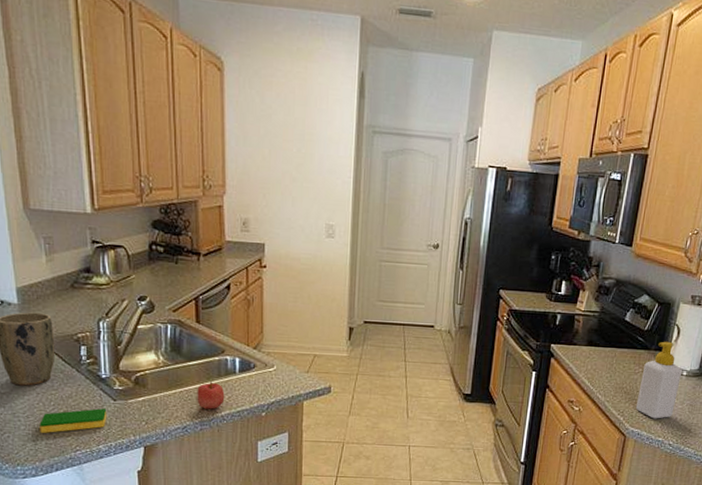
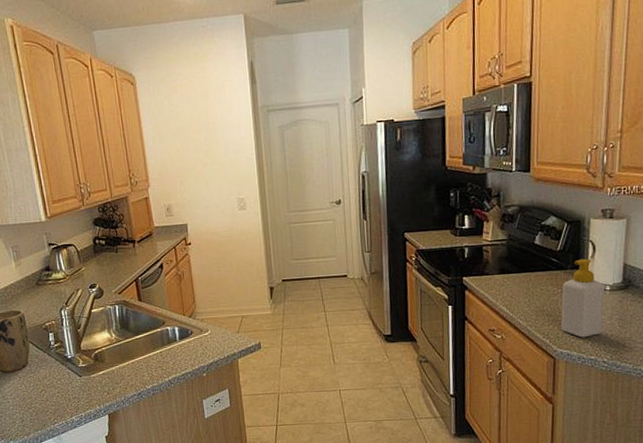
dish sponge: present [39,408,107,433] -> none [24,385,76,411]
apple: present [197,380,225,410] -> none [146,350,170,376]

